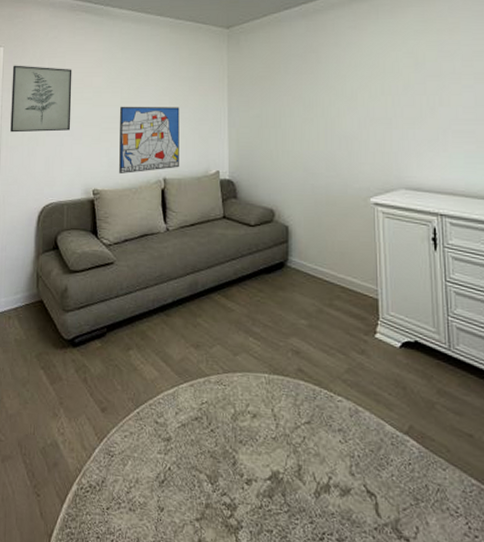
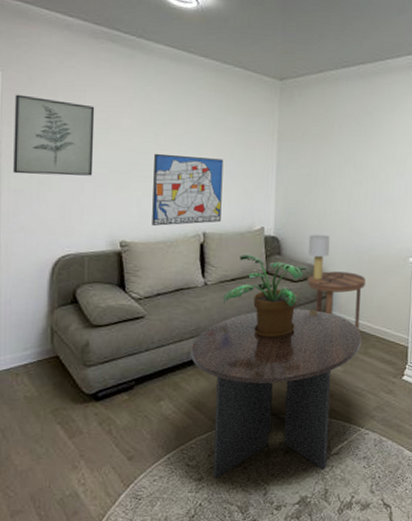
coffee table: none [156,254,325,441] -> present [191,308,361,478]
potted plant: none [185,199,265,287] -> present [224,254,309,338]
table lamp: none [263,176,301,229] -> present [308,234,343,285]
side table: none [264,214,324,279] -> present [307,271,365,330]

